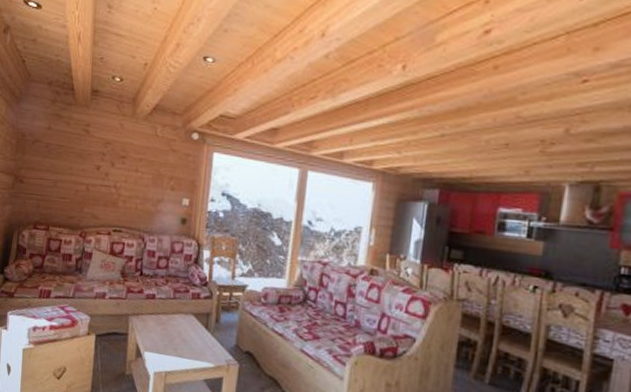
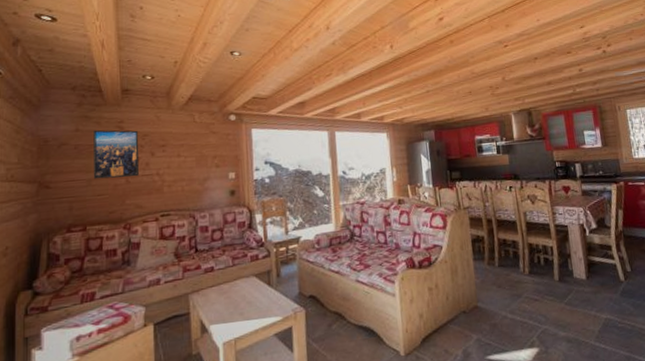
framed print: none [59,130,103,186] -> present [92,129,139,179]

